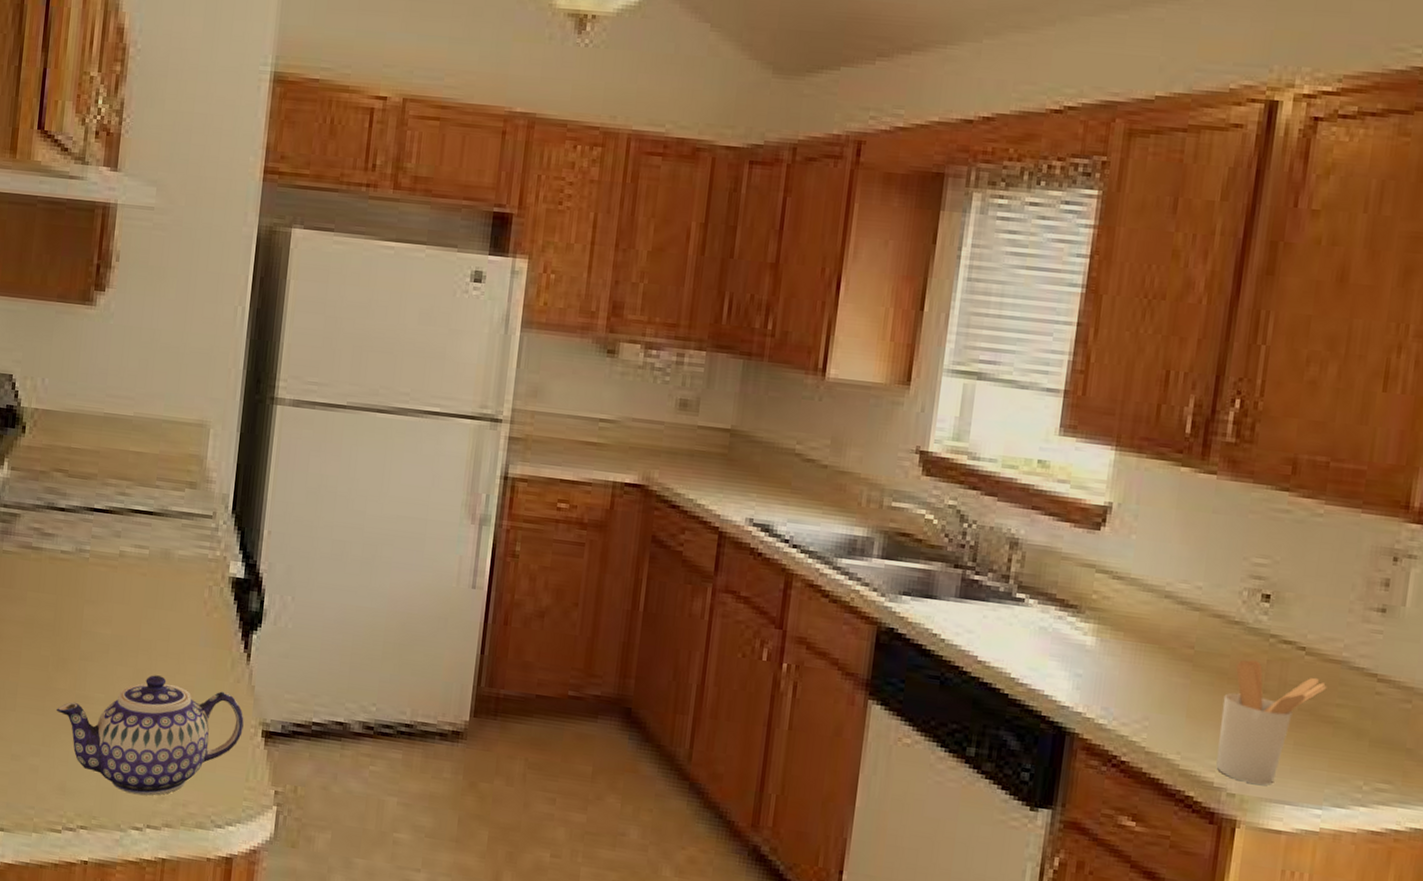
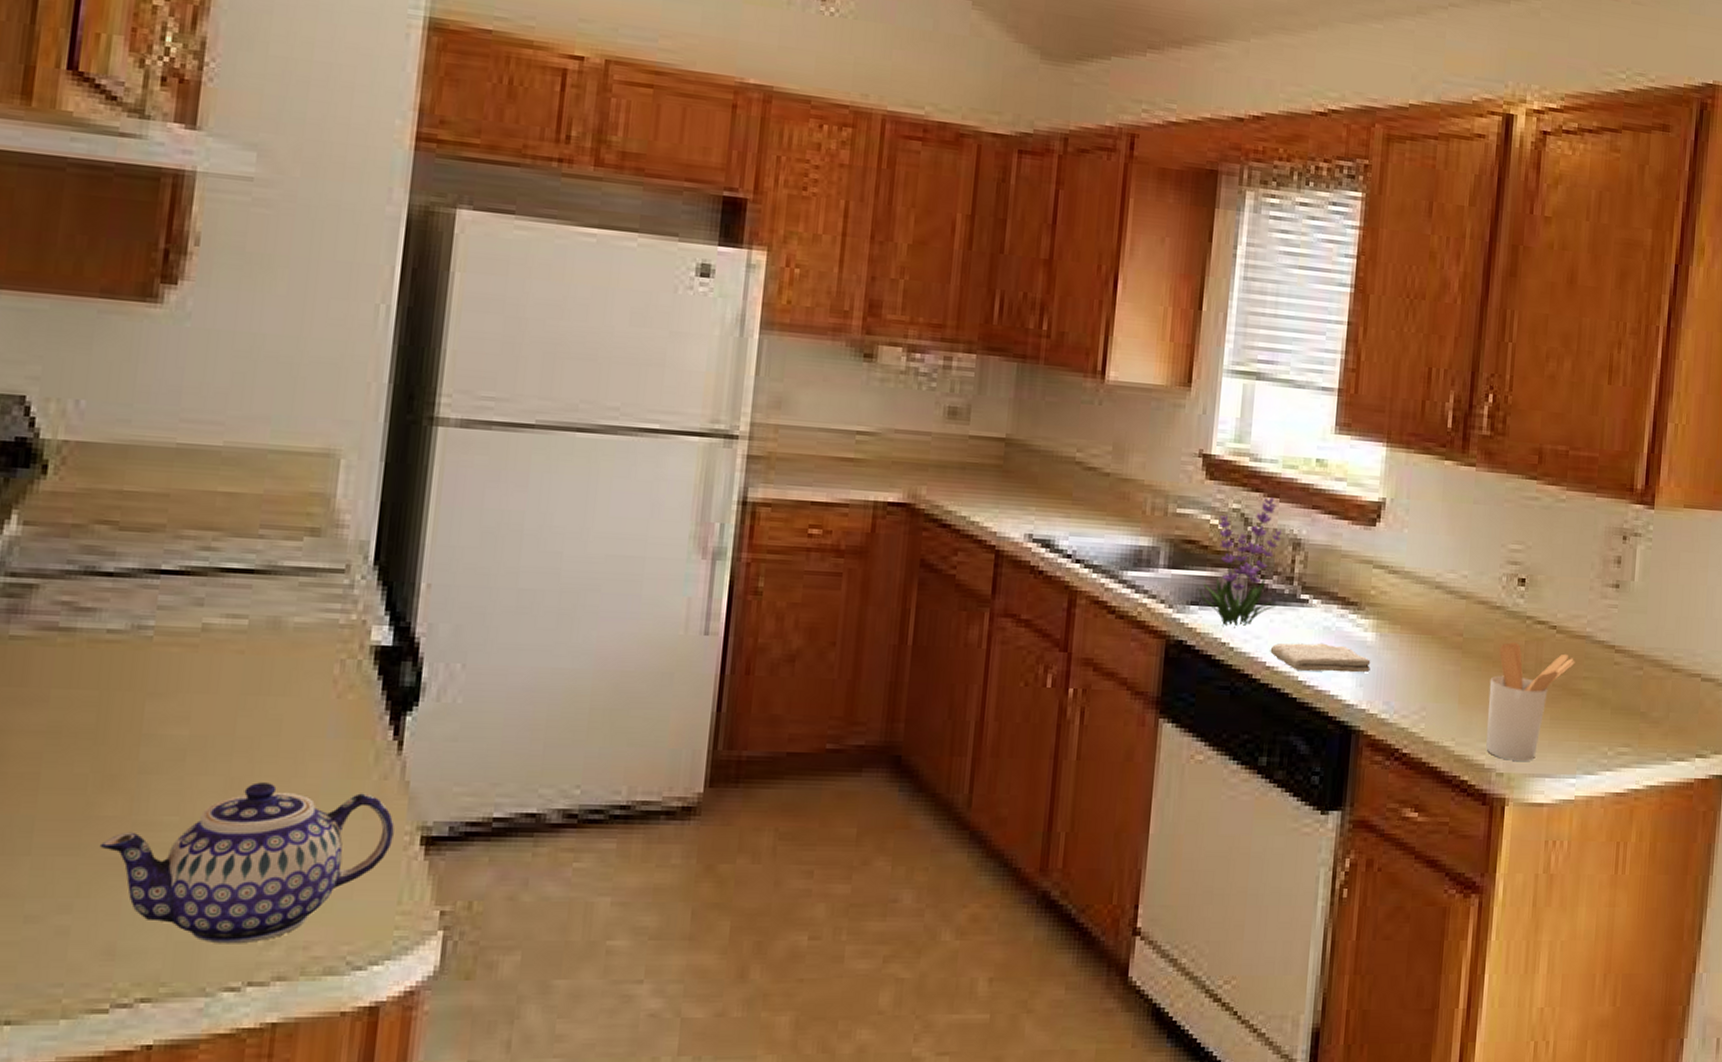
plant: none [909,495,999,621] -> present [1196,497,1282,627]
washcloth: none [982,639,1090,677] -> present [1270,643,1371,673]

